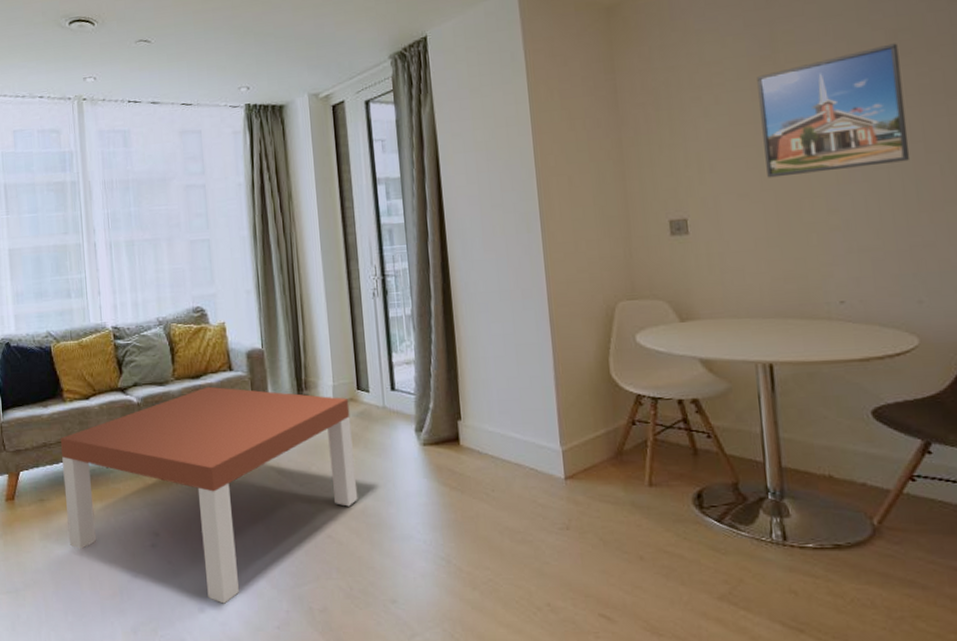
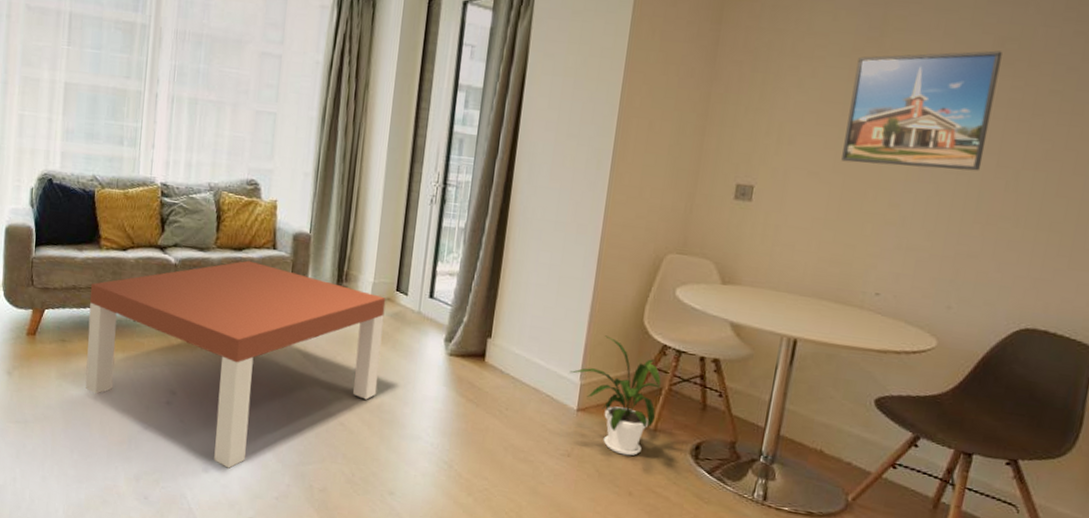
house plant: none [548,396,648,518] -> present [569,335,662,456]

